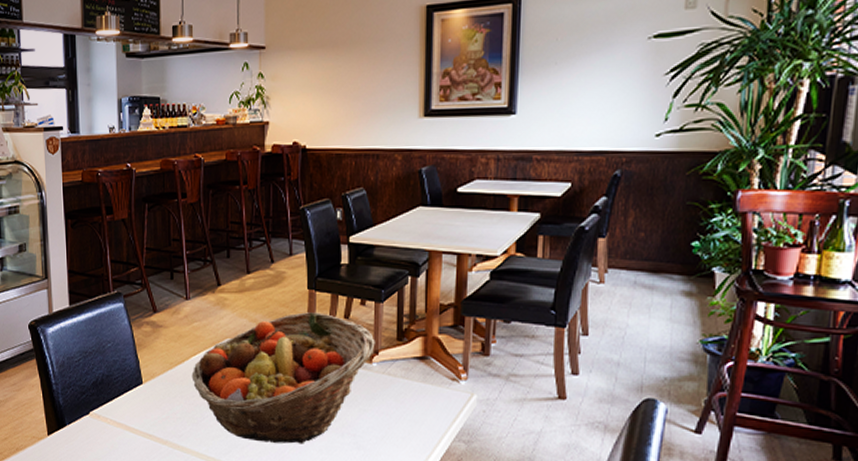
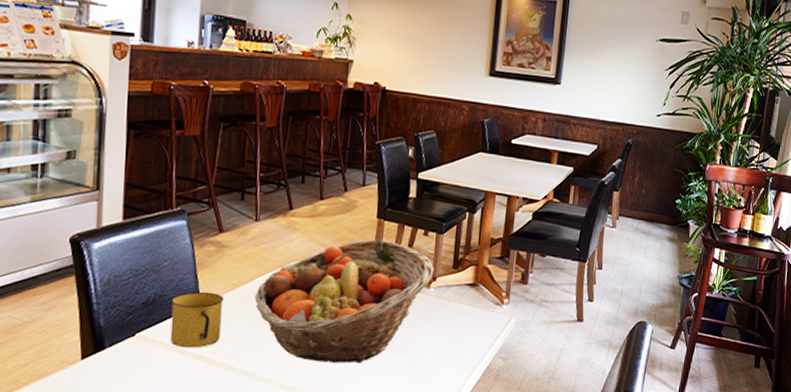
mug: none [117,371,164,426] -> present [170,291,224,348]

